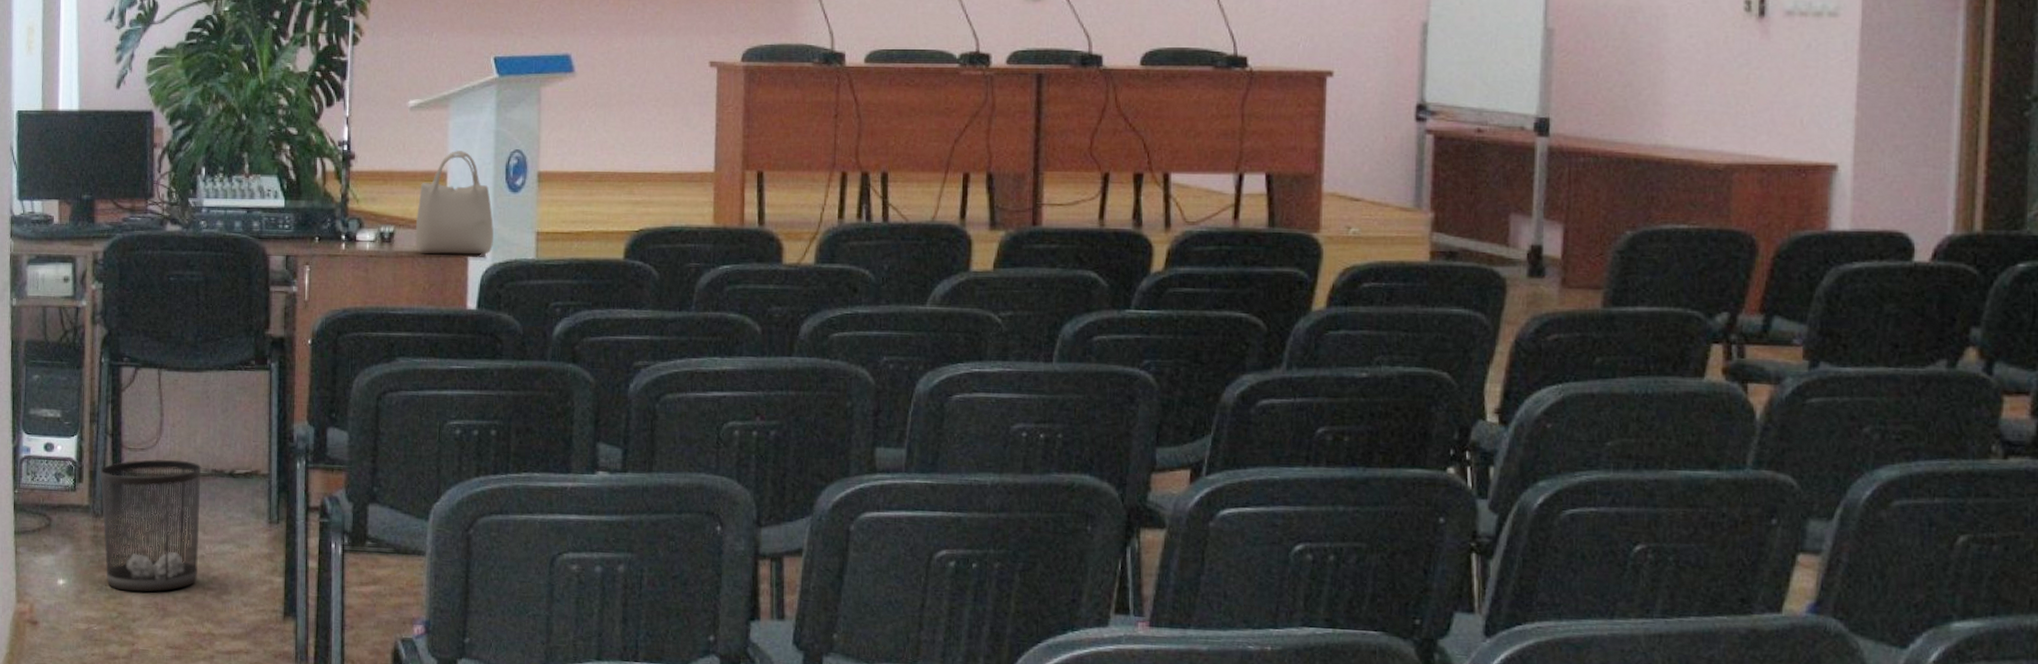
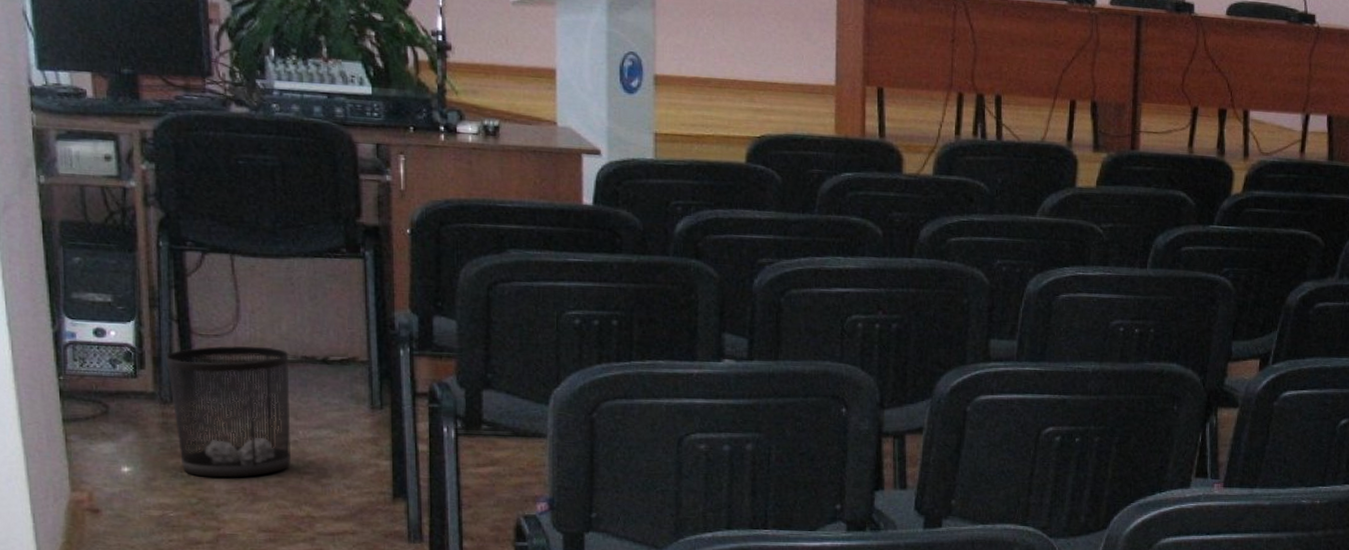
handbag: present [415,151,494,255] -> none [523,49,609,153]

